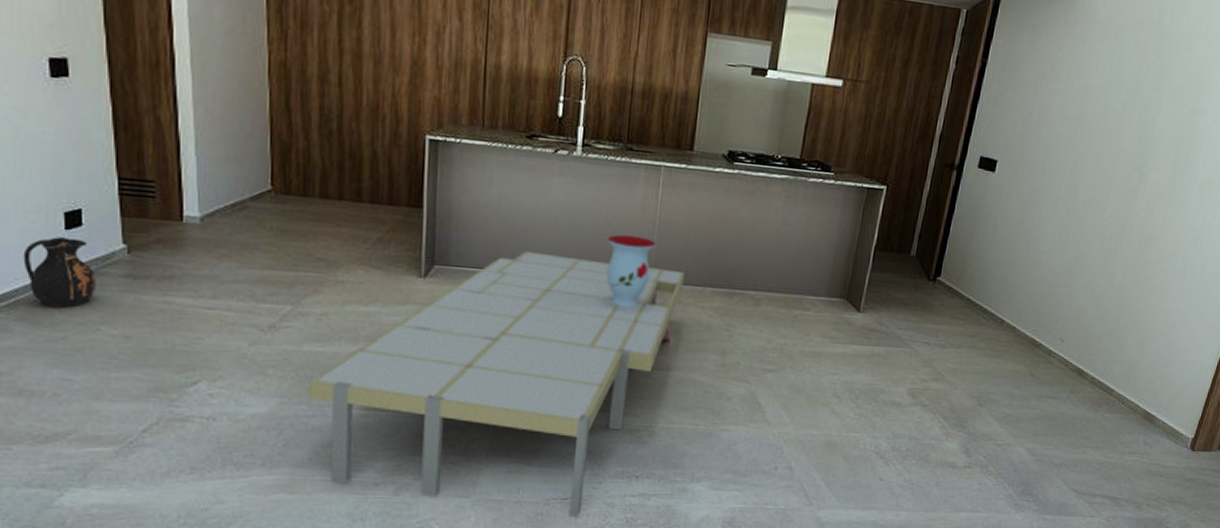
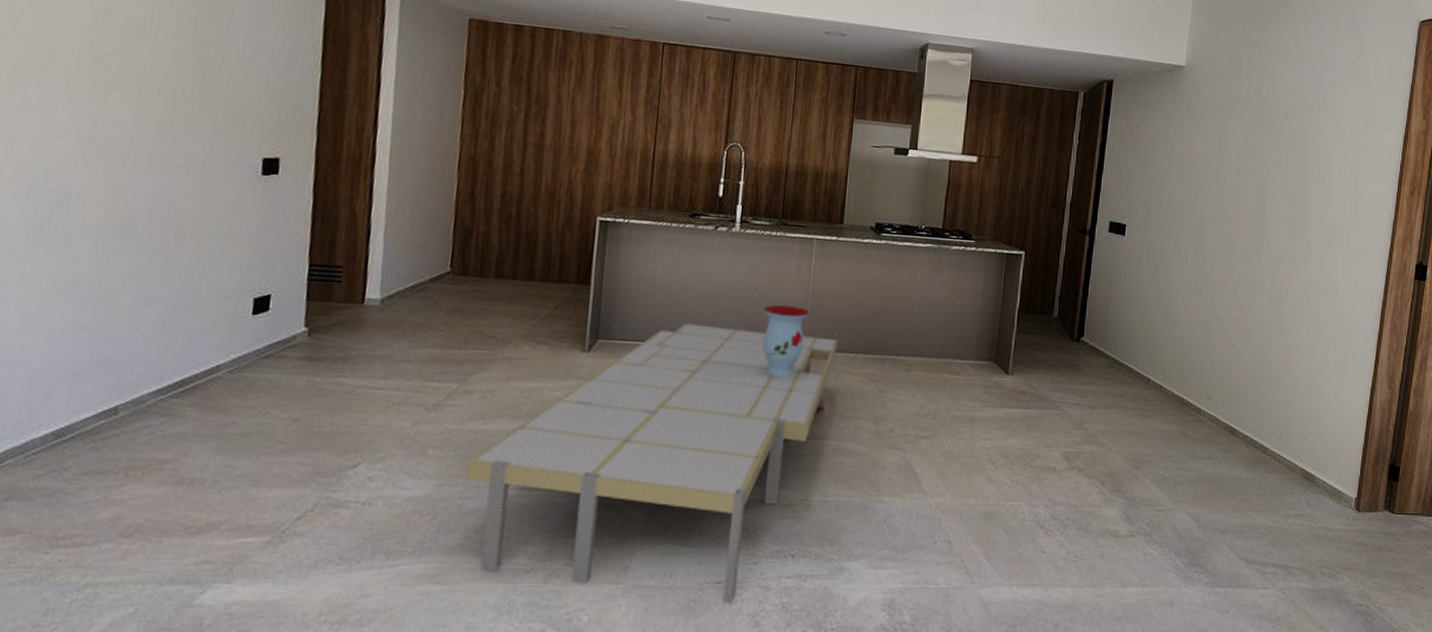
ceramic jug: present [23,237,96,308] -> none [207,322,274,393]

